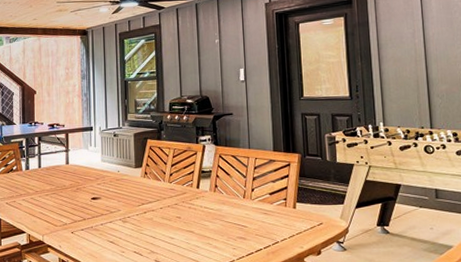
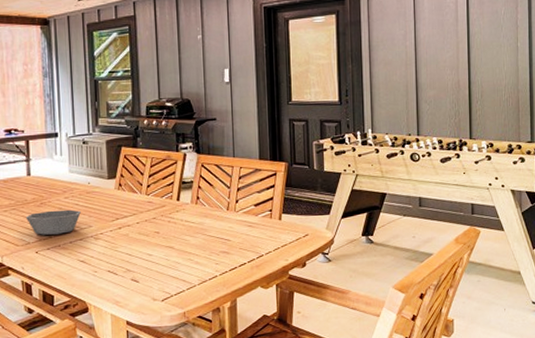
bowl: none [64,195,111,217] -> present [26,209,81,235]

